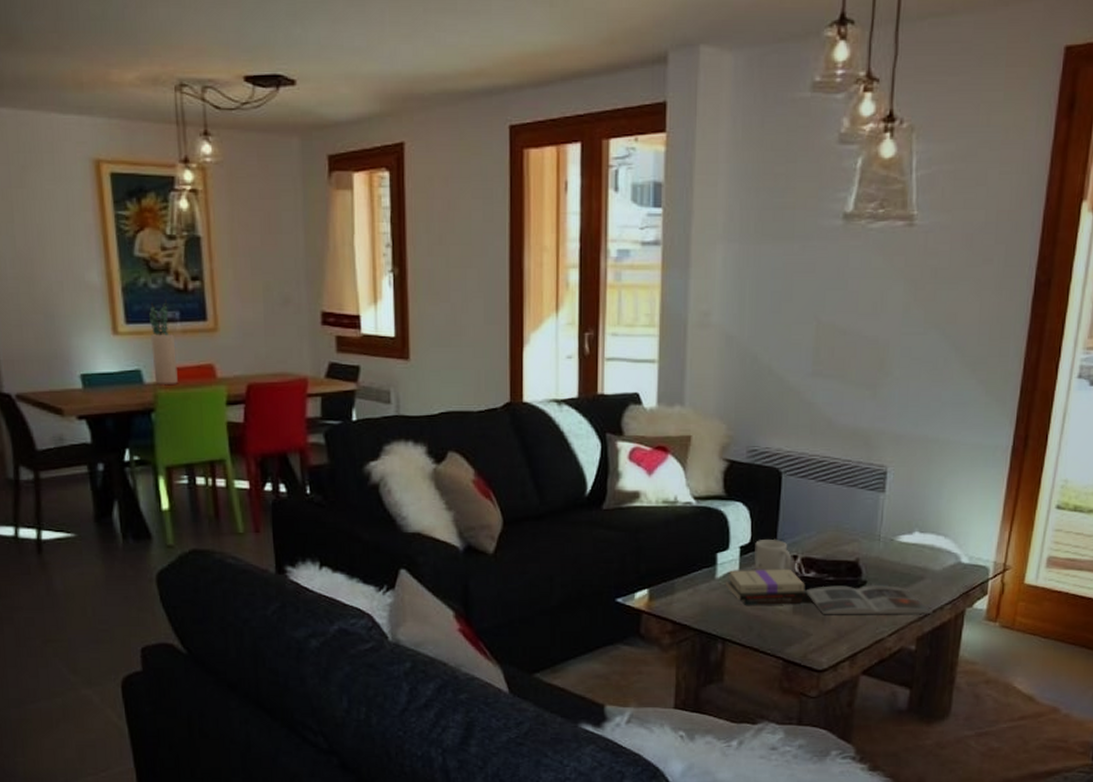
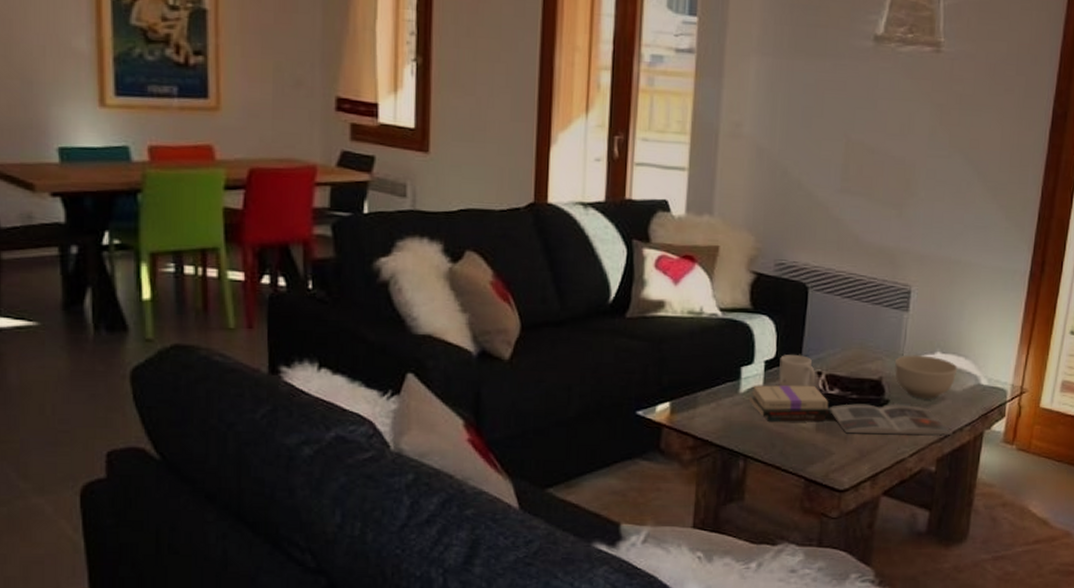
vase: present [149,299,178,386] -> none [143,72,171,165]
bowl: none [871,535,937,580] -> present [894,355,958,400]

